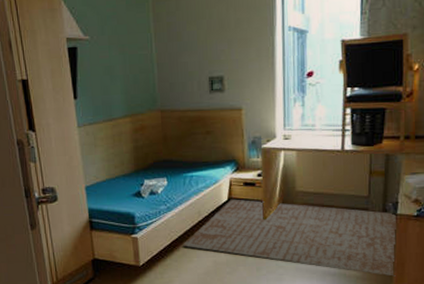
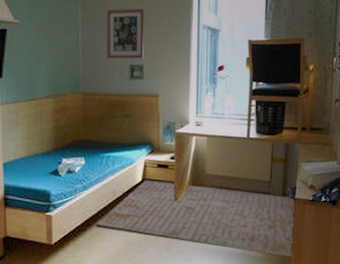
wall art: none [181,12,223,72] -> present [107,8,144,59]

